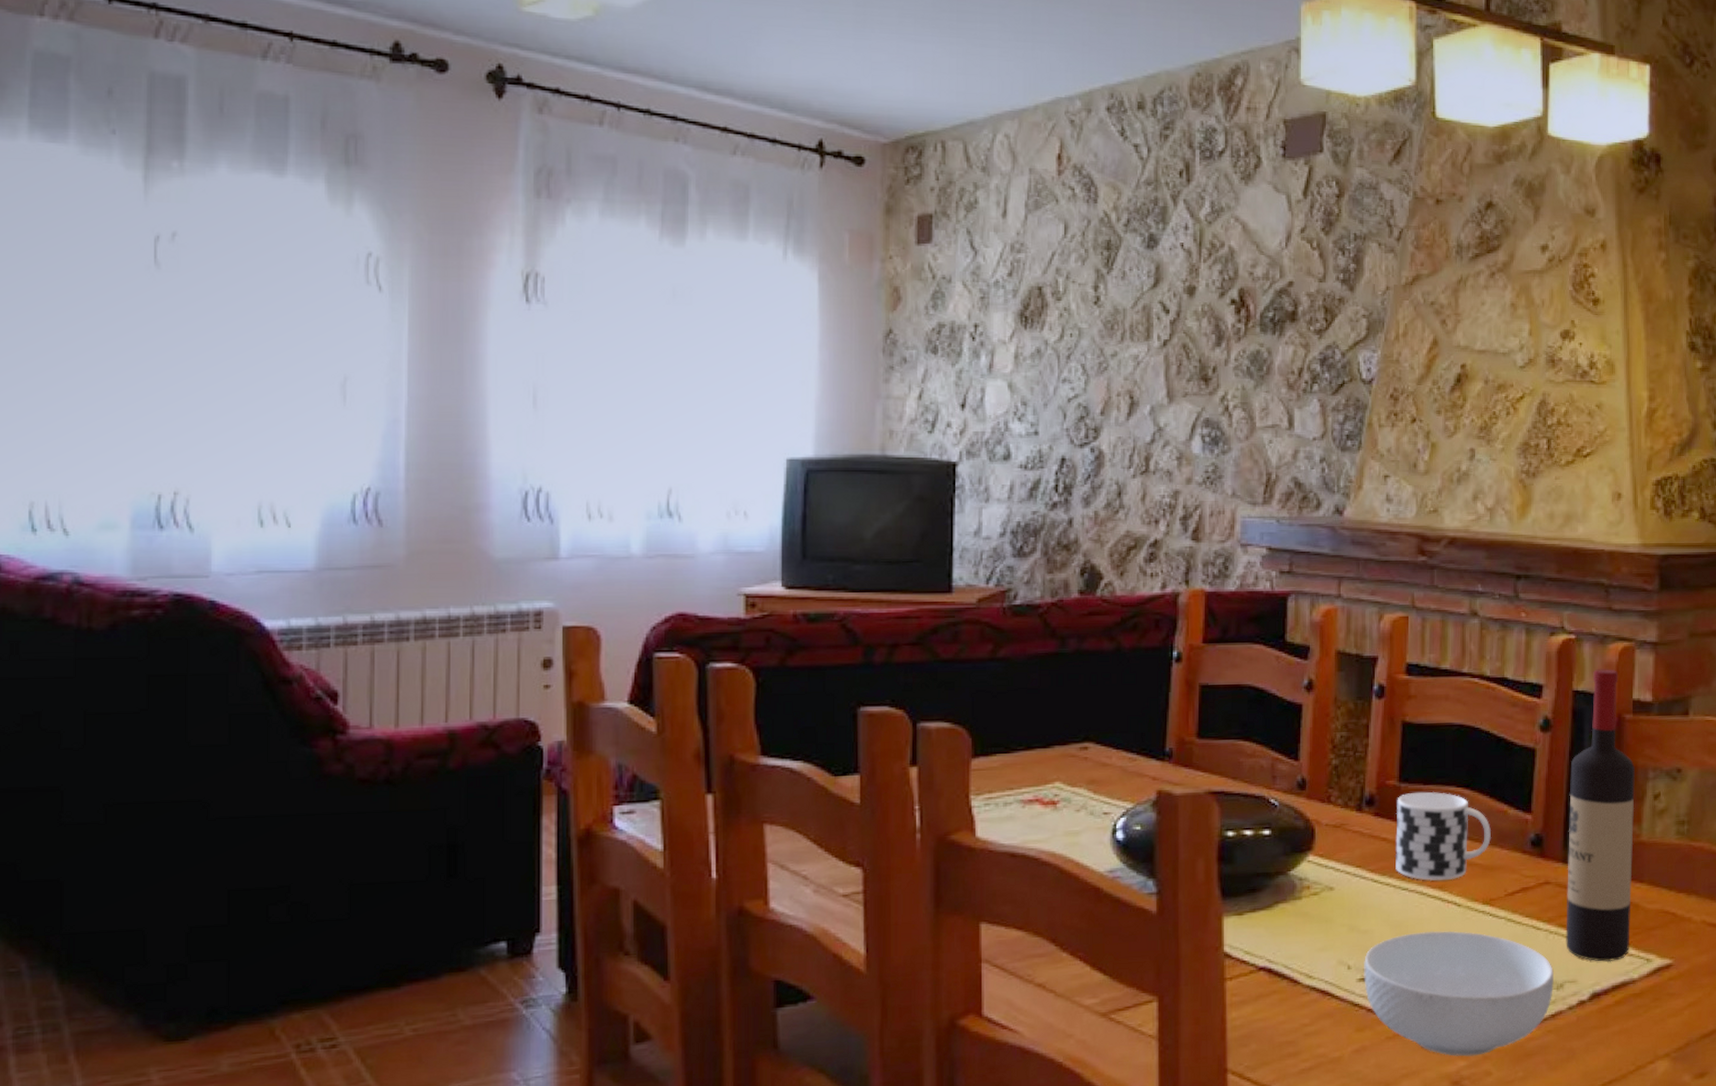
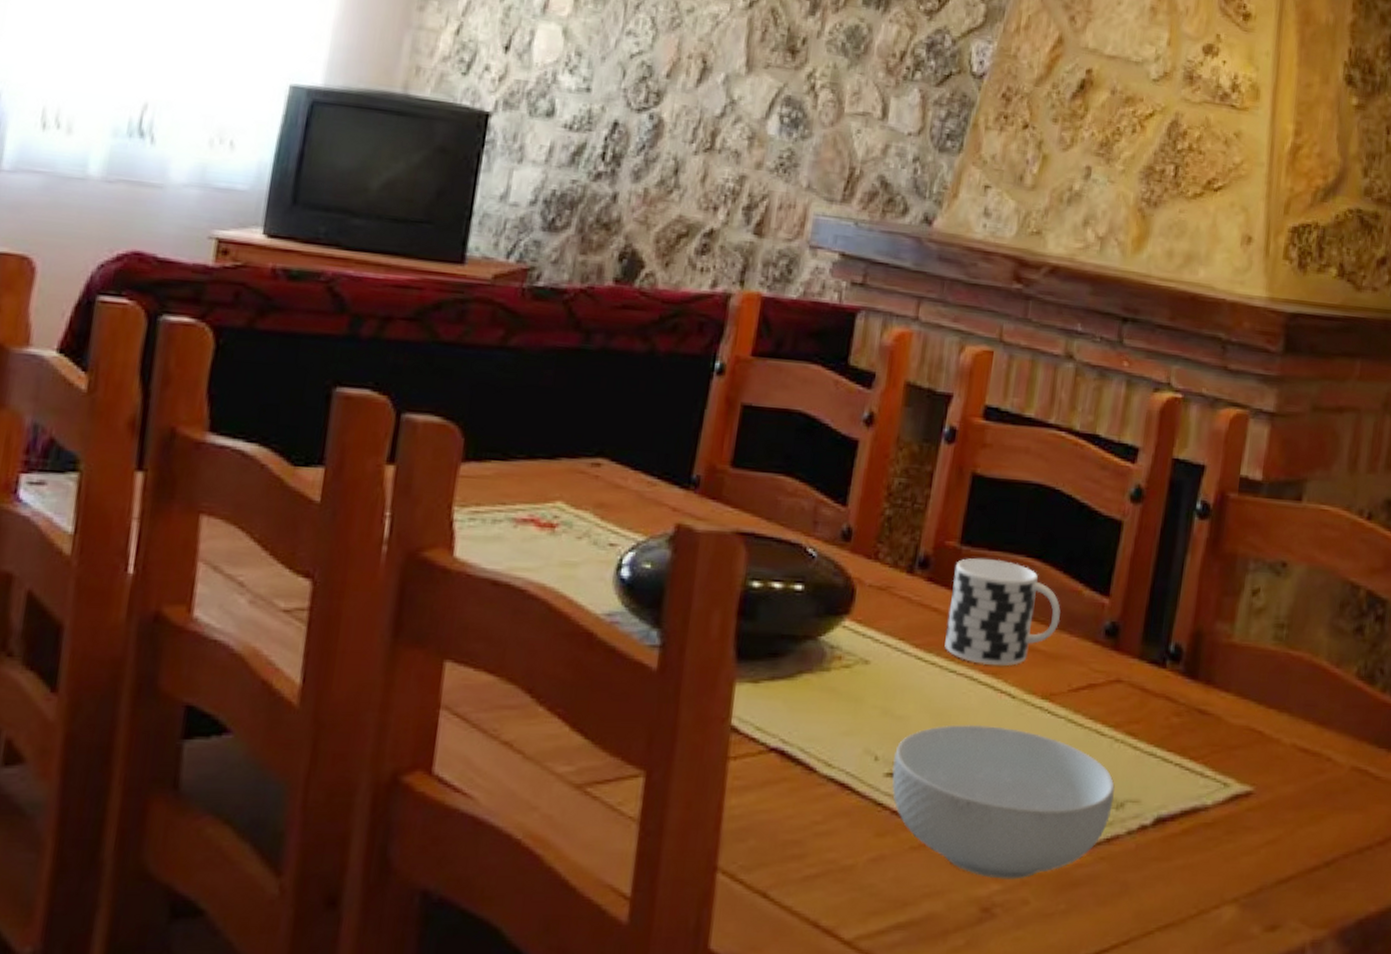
wine bottle: present [1566,669,1635,962] -> none [1132,436,1234,782]

